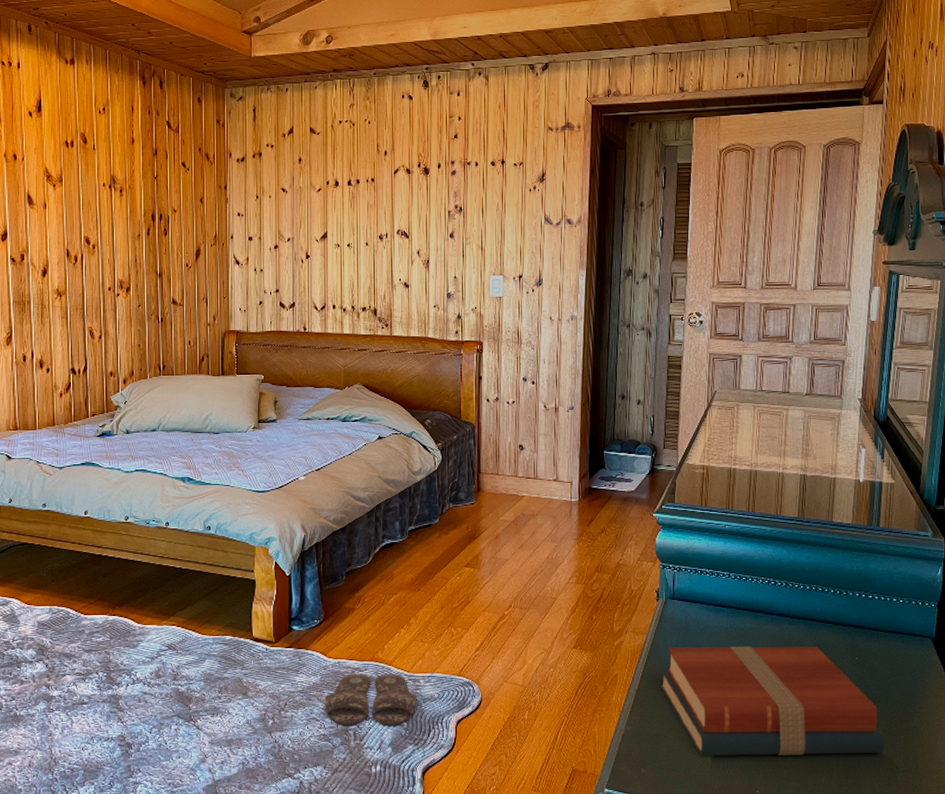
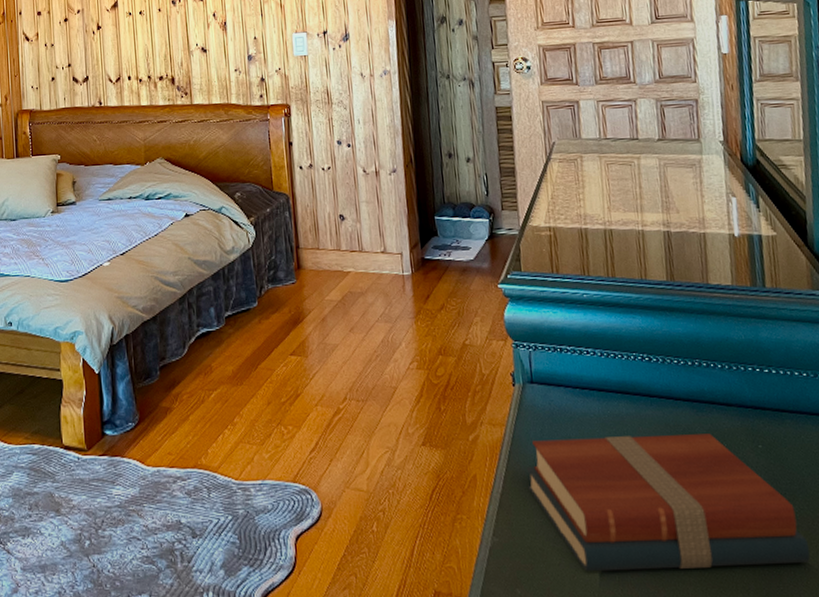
slippers: present [325,673,417,727] -> none [145,481,249,546]

